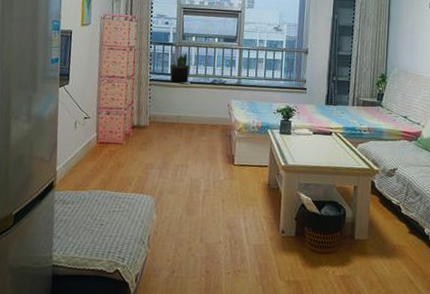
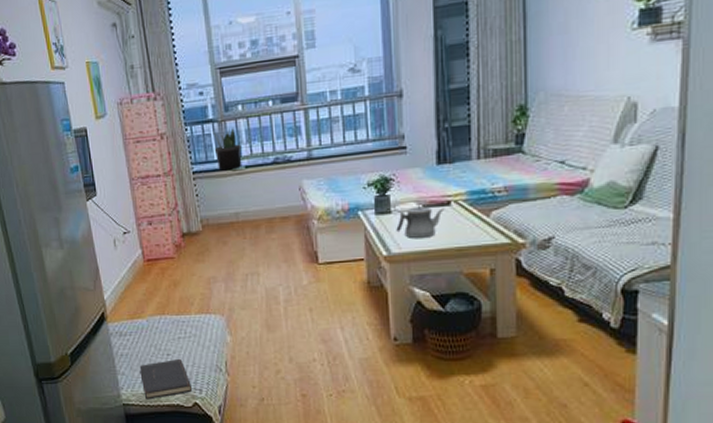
hardcover book: none [73,229,117,263] -> present [139,358,193,400]
teapot: none [293,131,328,157] -> present [396,205,445,239]

